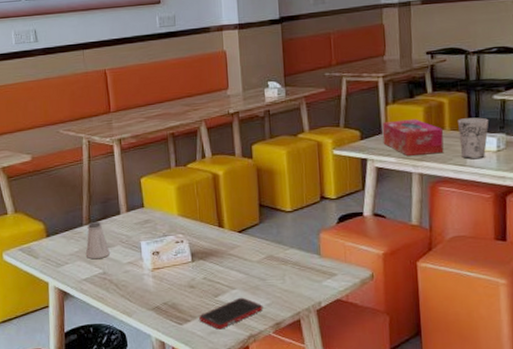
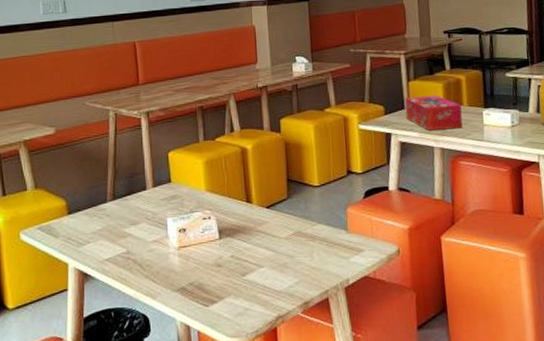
saltshaker: present [85,221,110,259] -> none [109,197,134,237]
cell phone: present [199,297,263,330] -> none [226,275,292,311]
cup: present [458,117,489,160] -> none [475,94,503,135]

